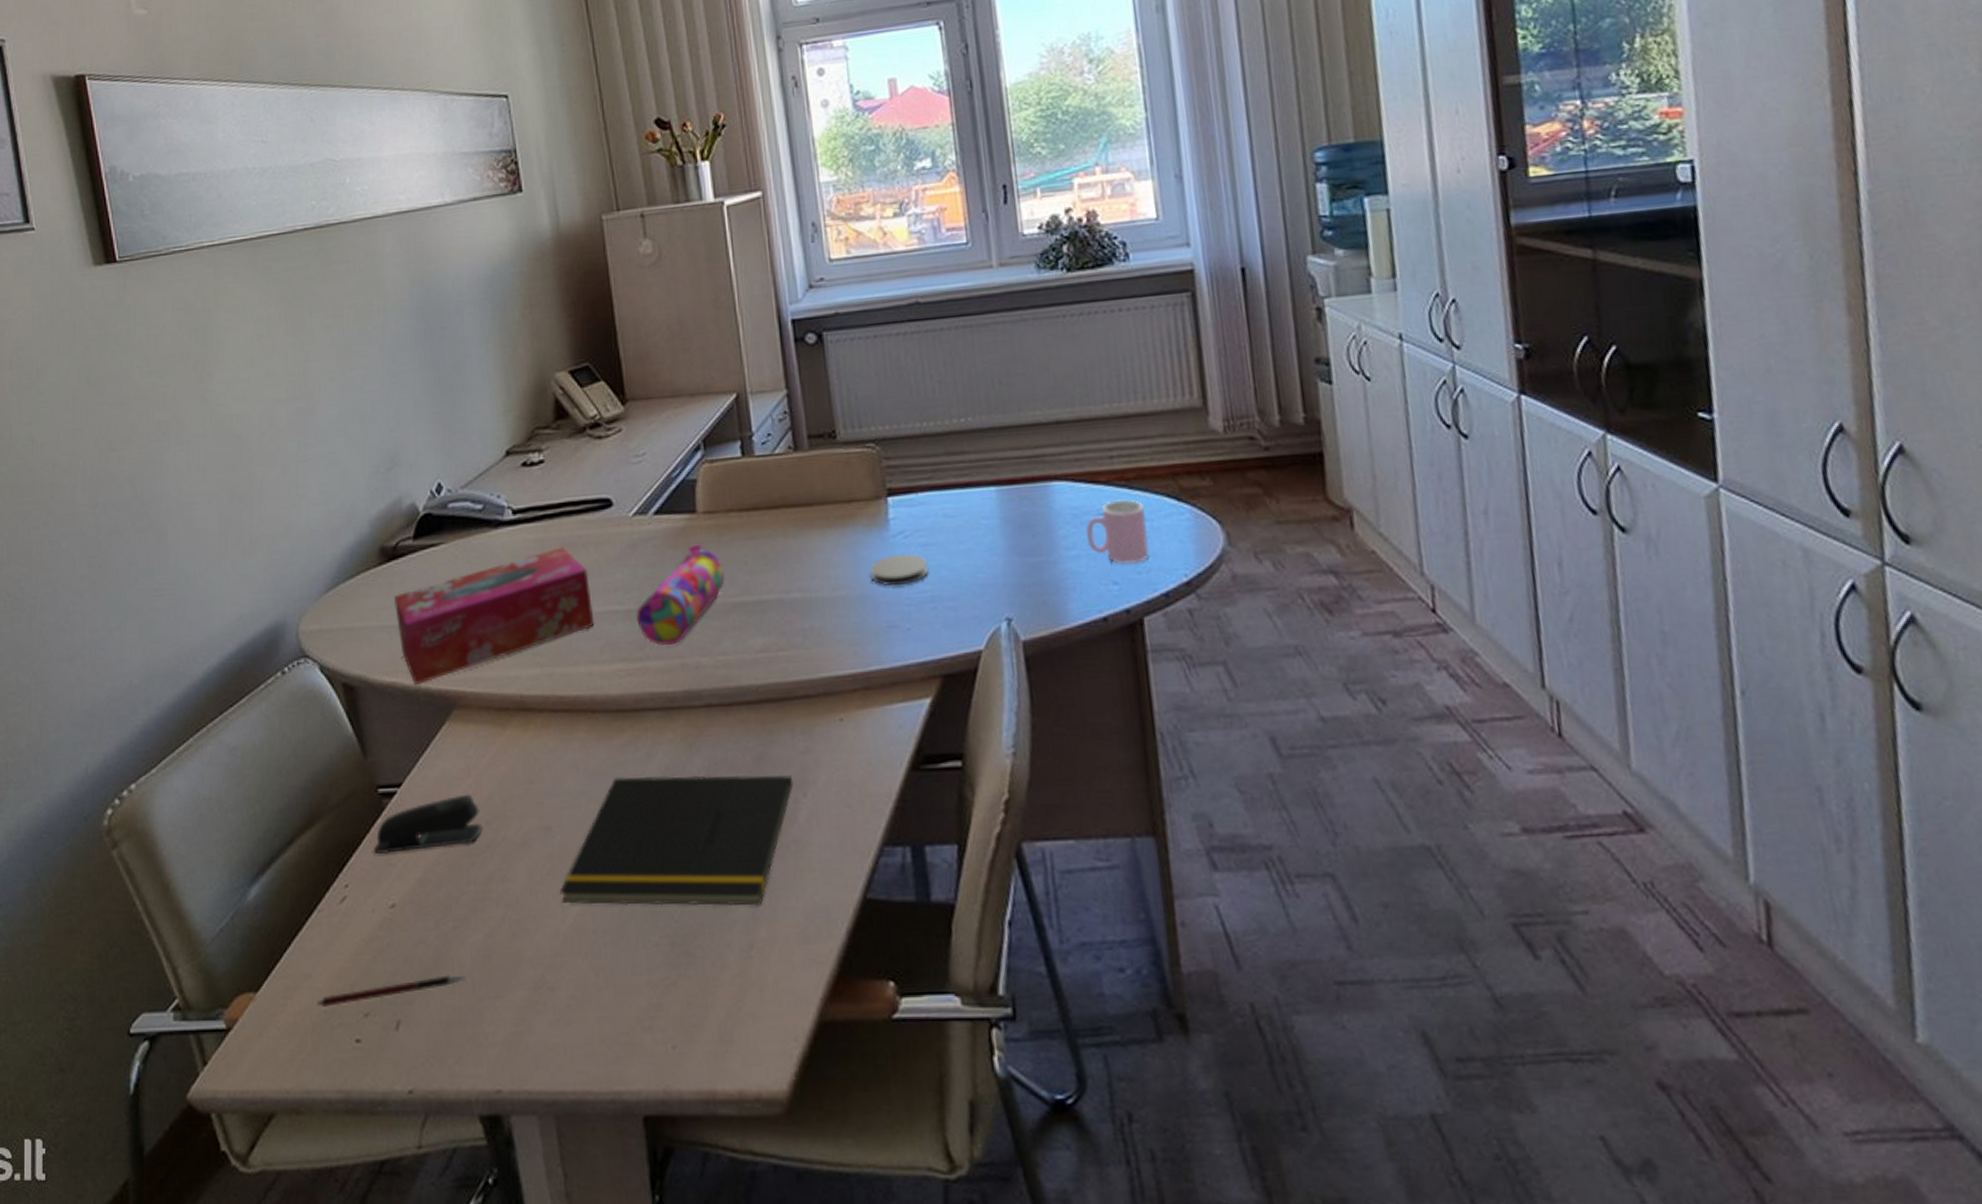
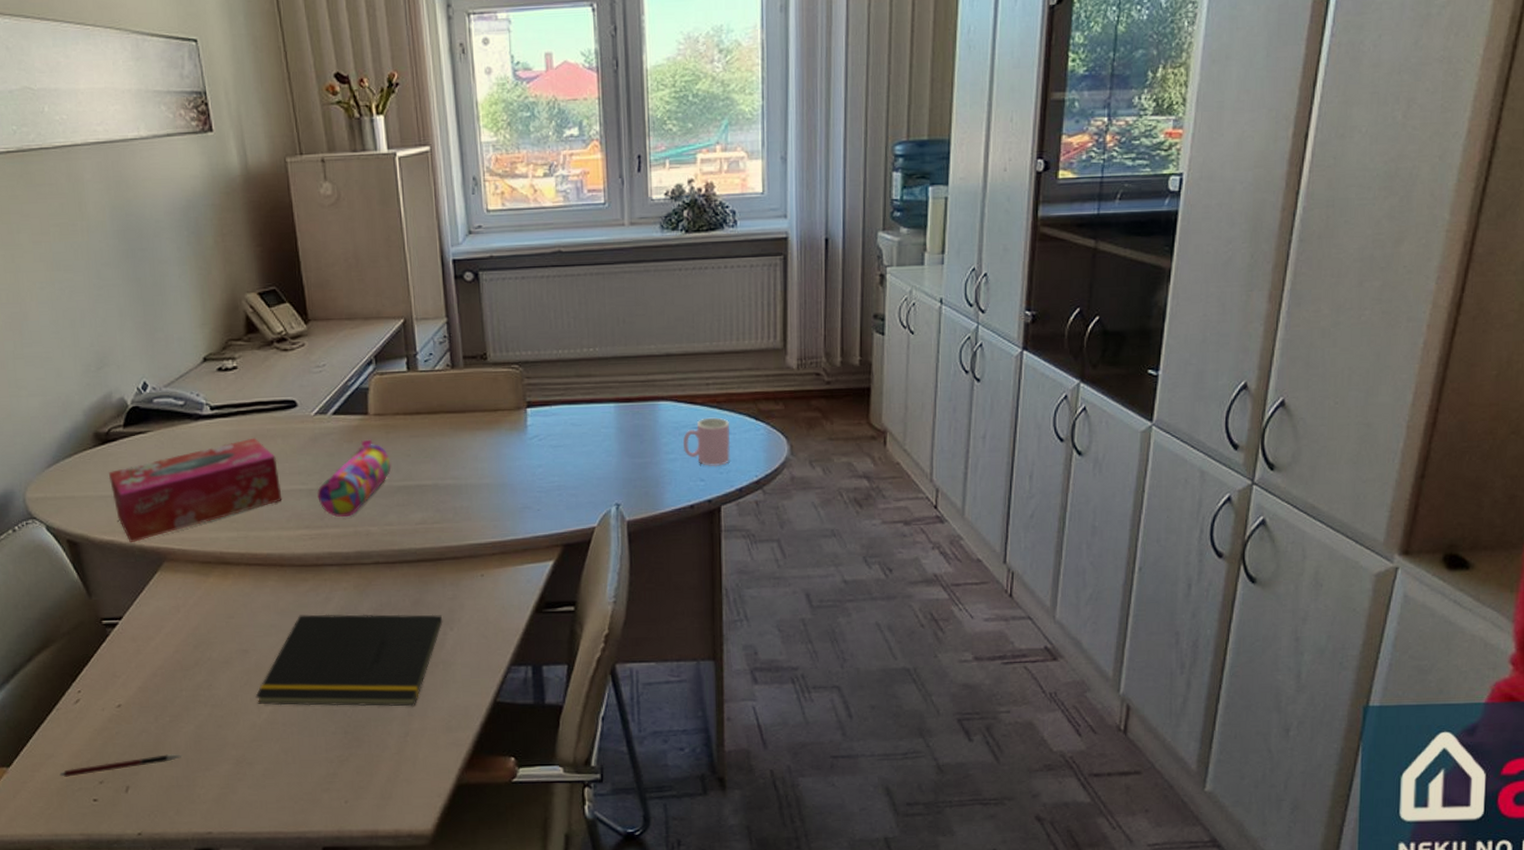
stapler: present [374,794,483,855] -> none [101,625,192,669]
coaster: present [870,554,929,586] -> none [510,452,557,477]

